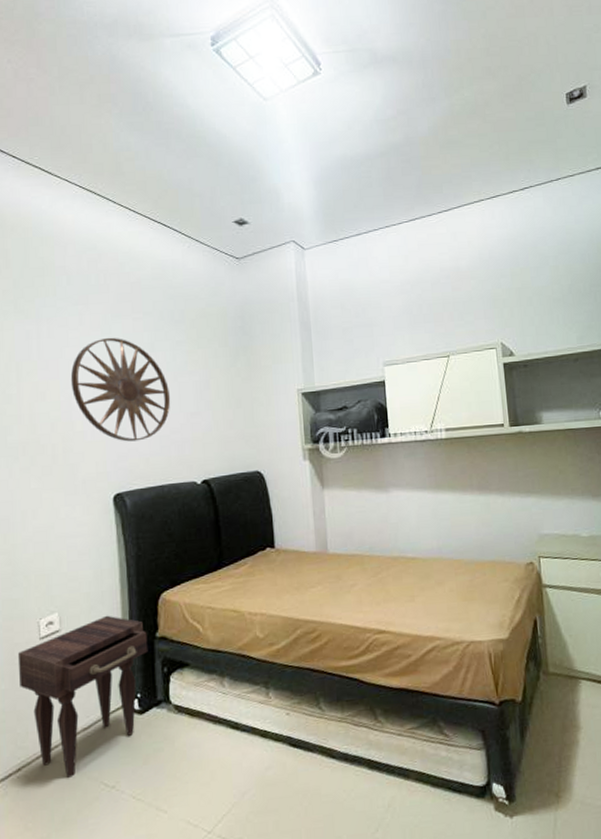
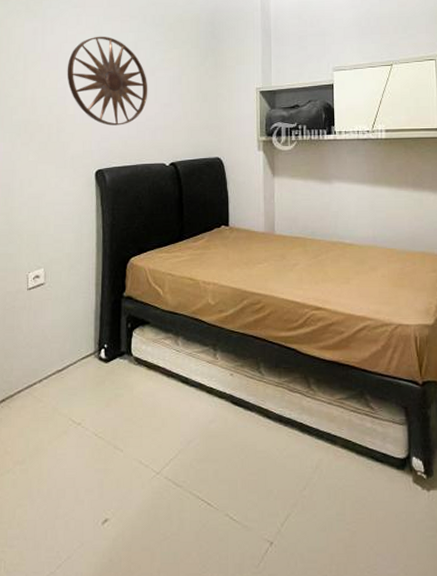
nightstand: present [17,615,148,779] -> none [8,274,116,413]

